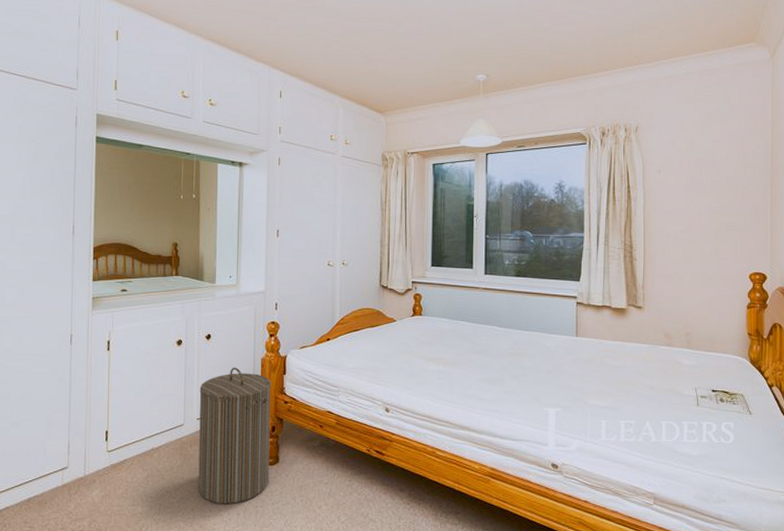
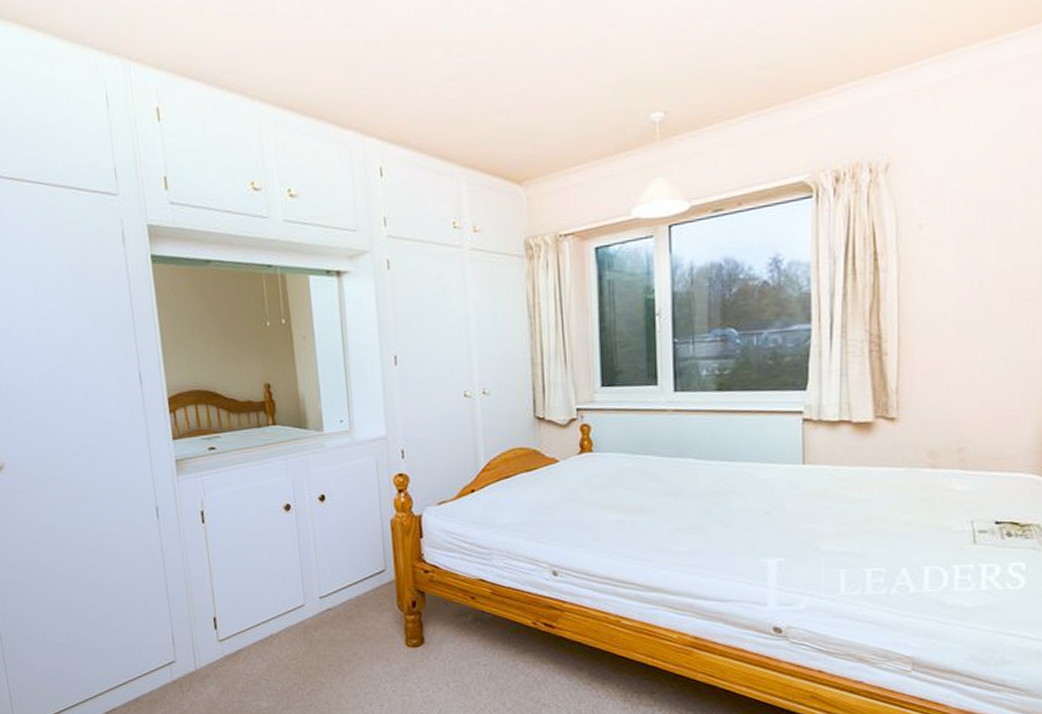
laundry hamper: present [198,367,271,505] -> none [318,533,414,695]

